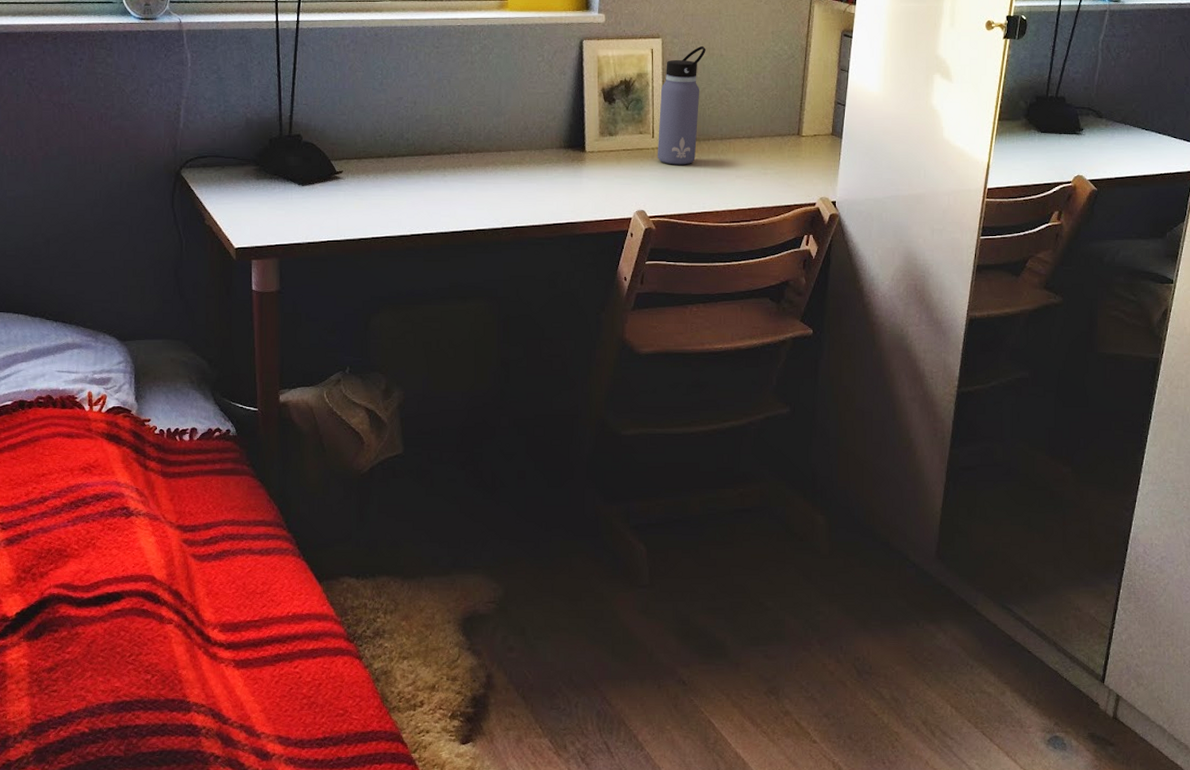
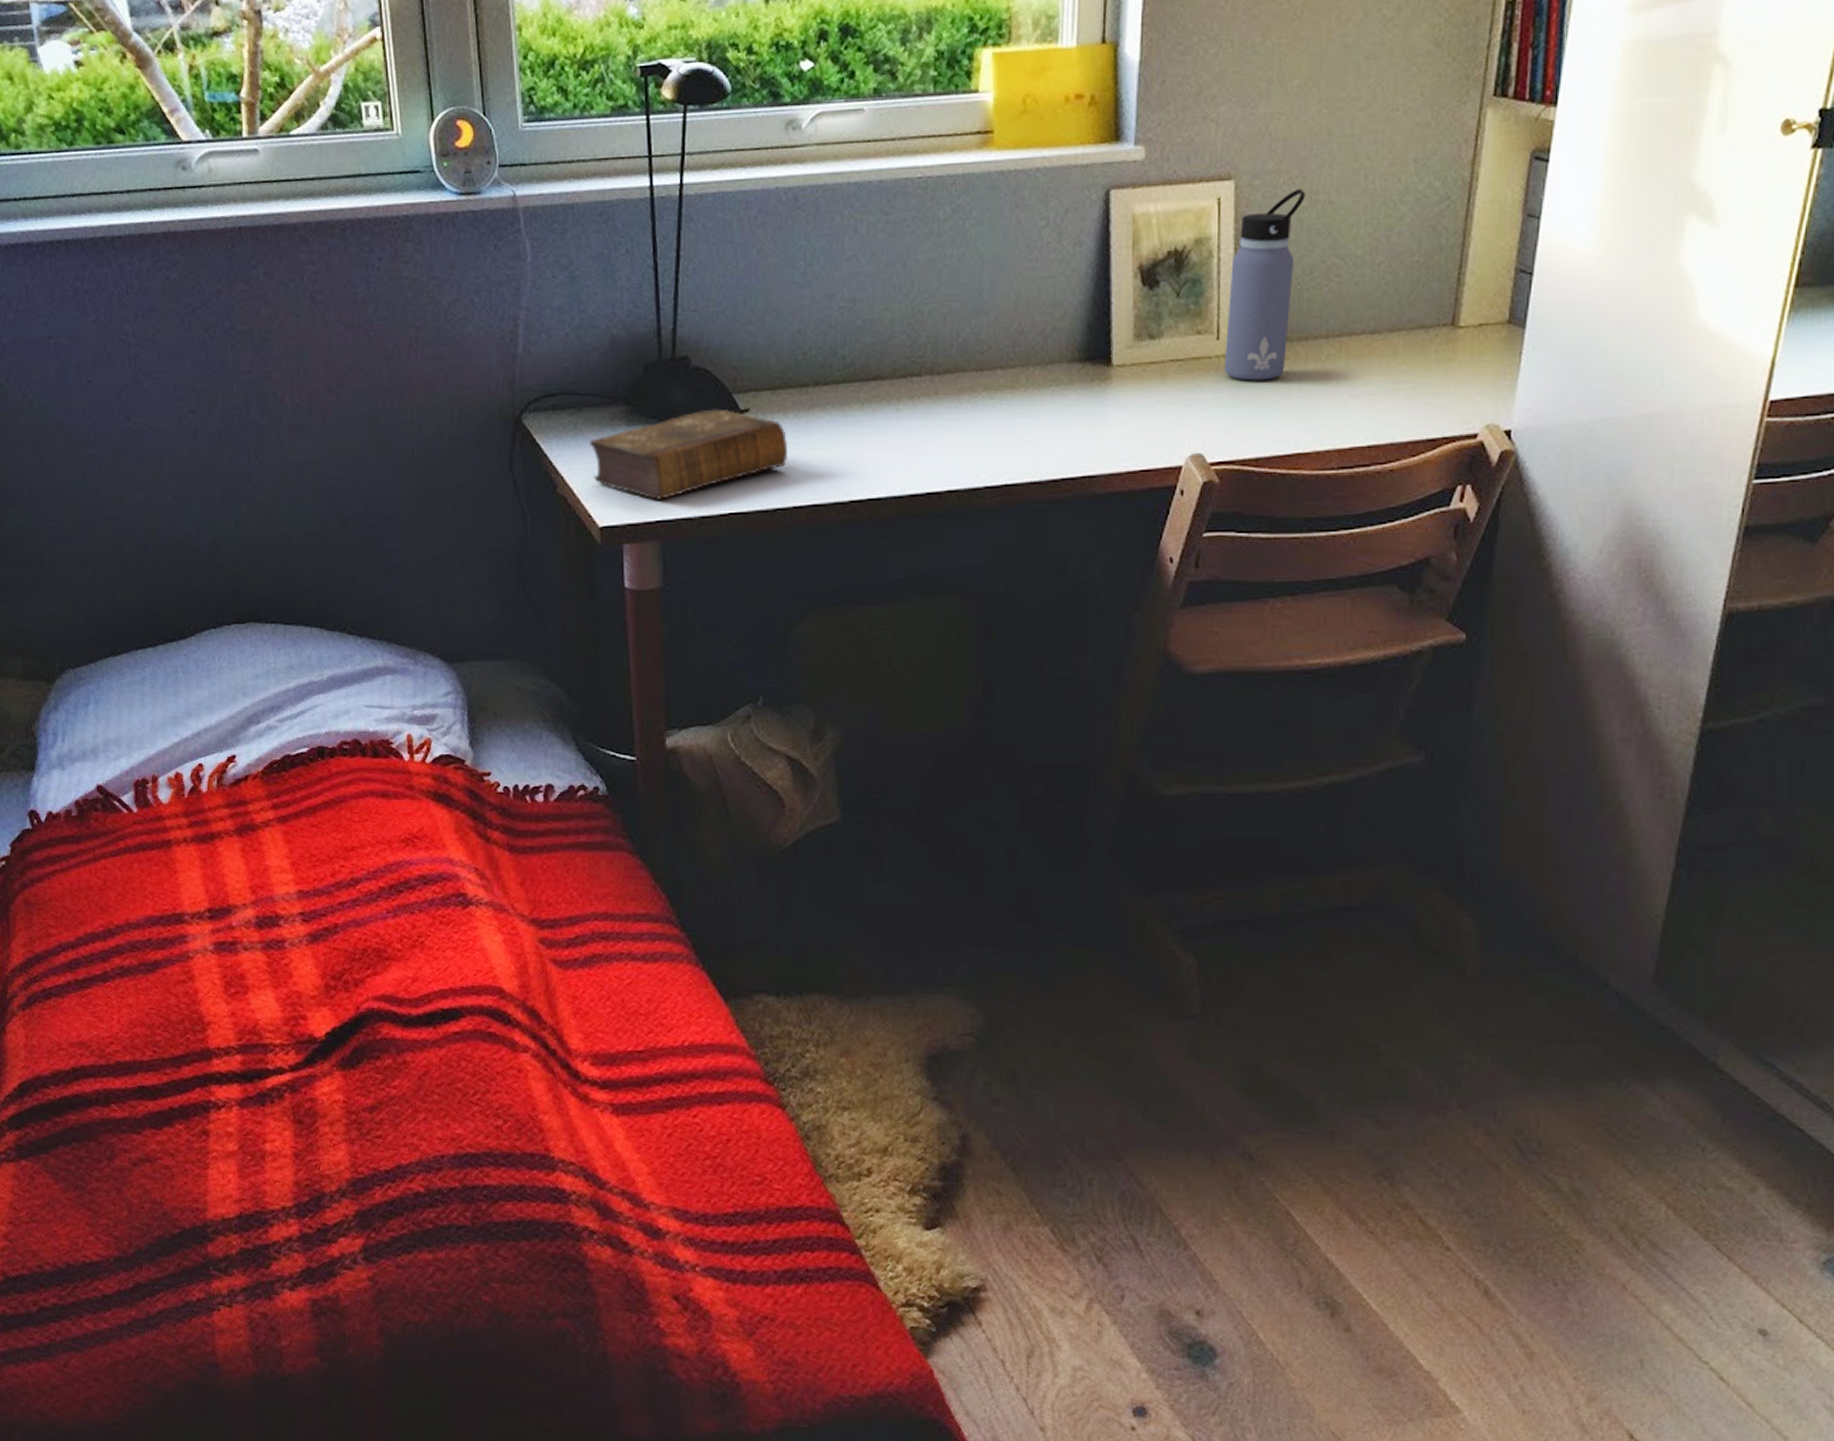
book: none [230,170,369,230] -> present [590,408,789,500]

